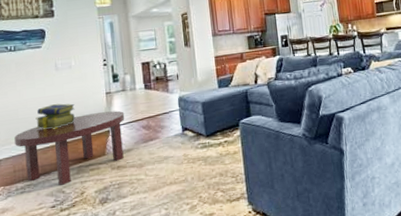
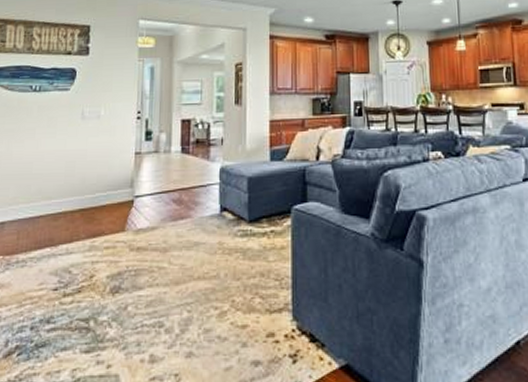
coffee table: present [14,110,125,185] -> none [23,176,154,263]
stack of books: present [35,103,75,130] -> none [50,160,97,191]

